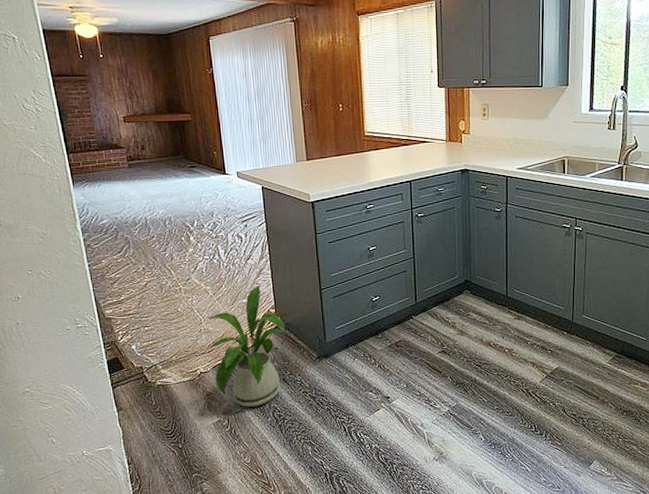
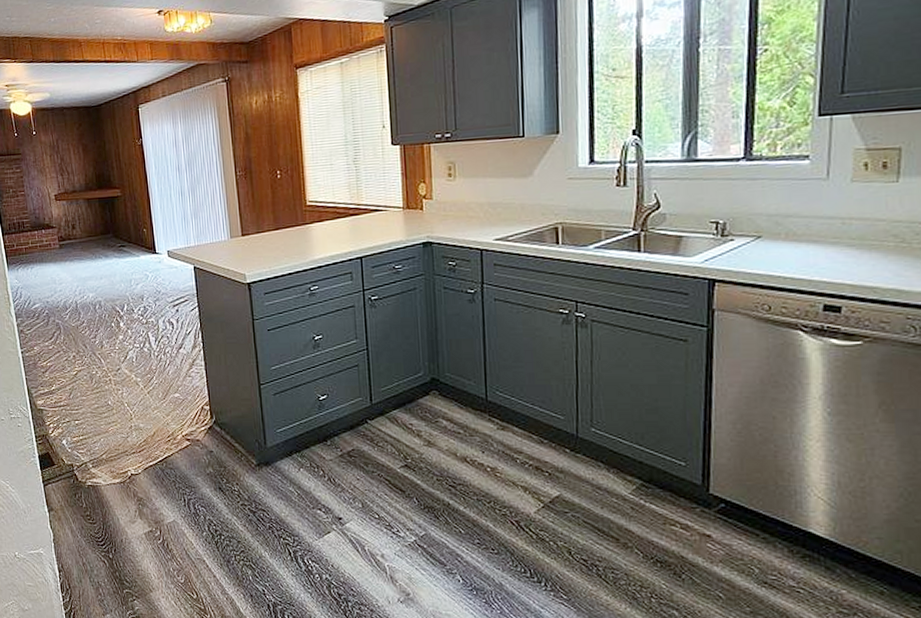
house plant: present [208,285,288,407] -> none [138,377,224,518]

